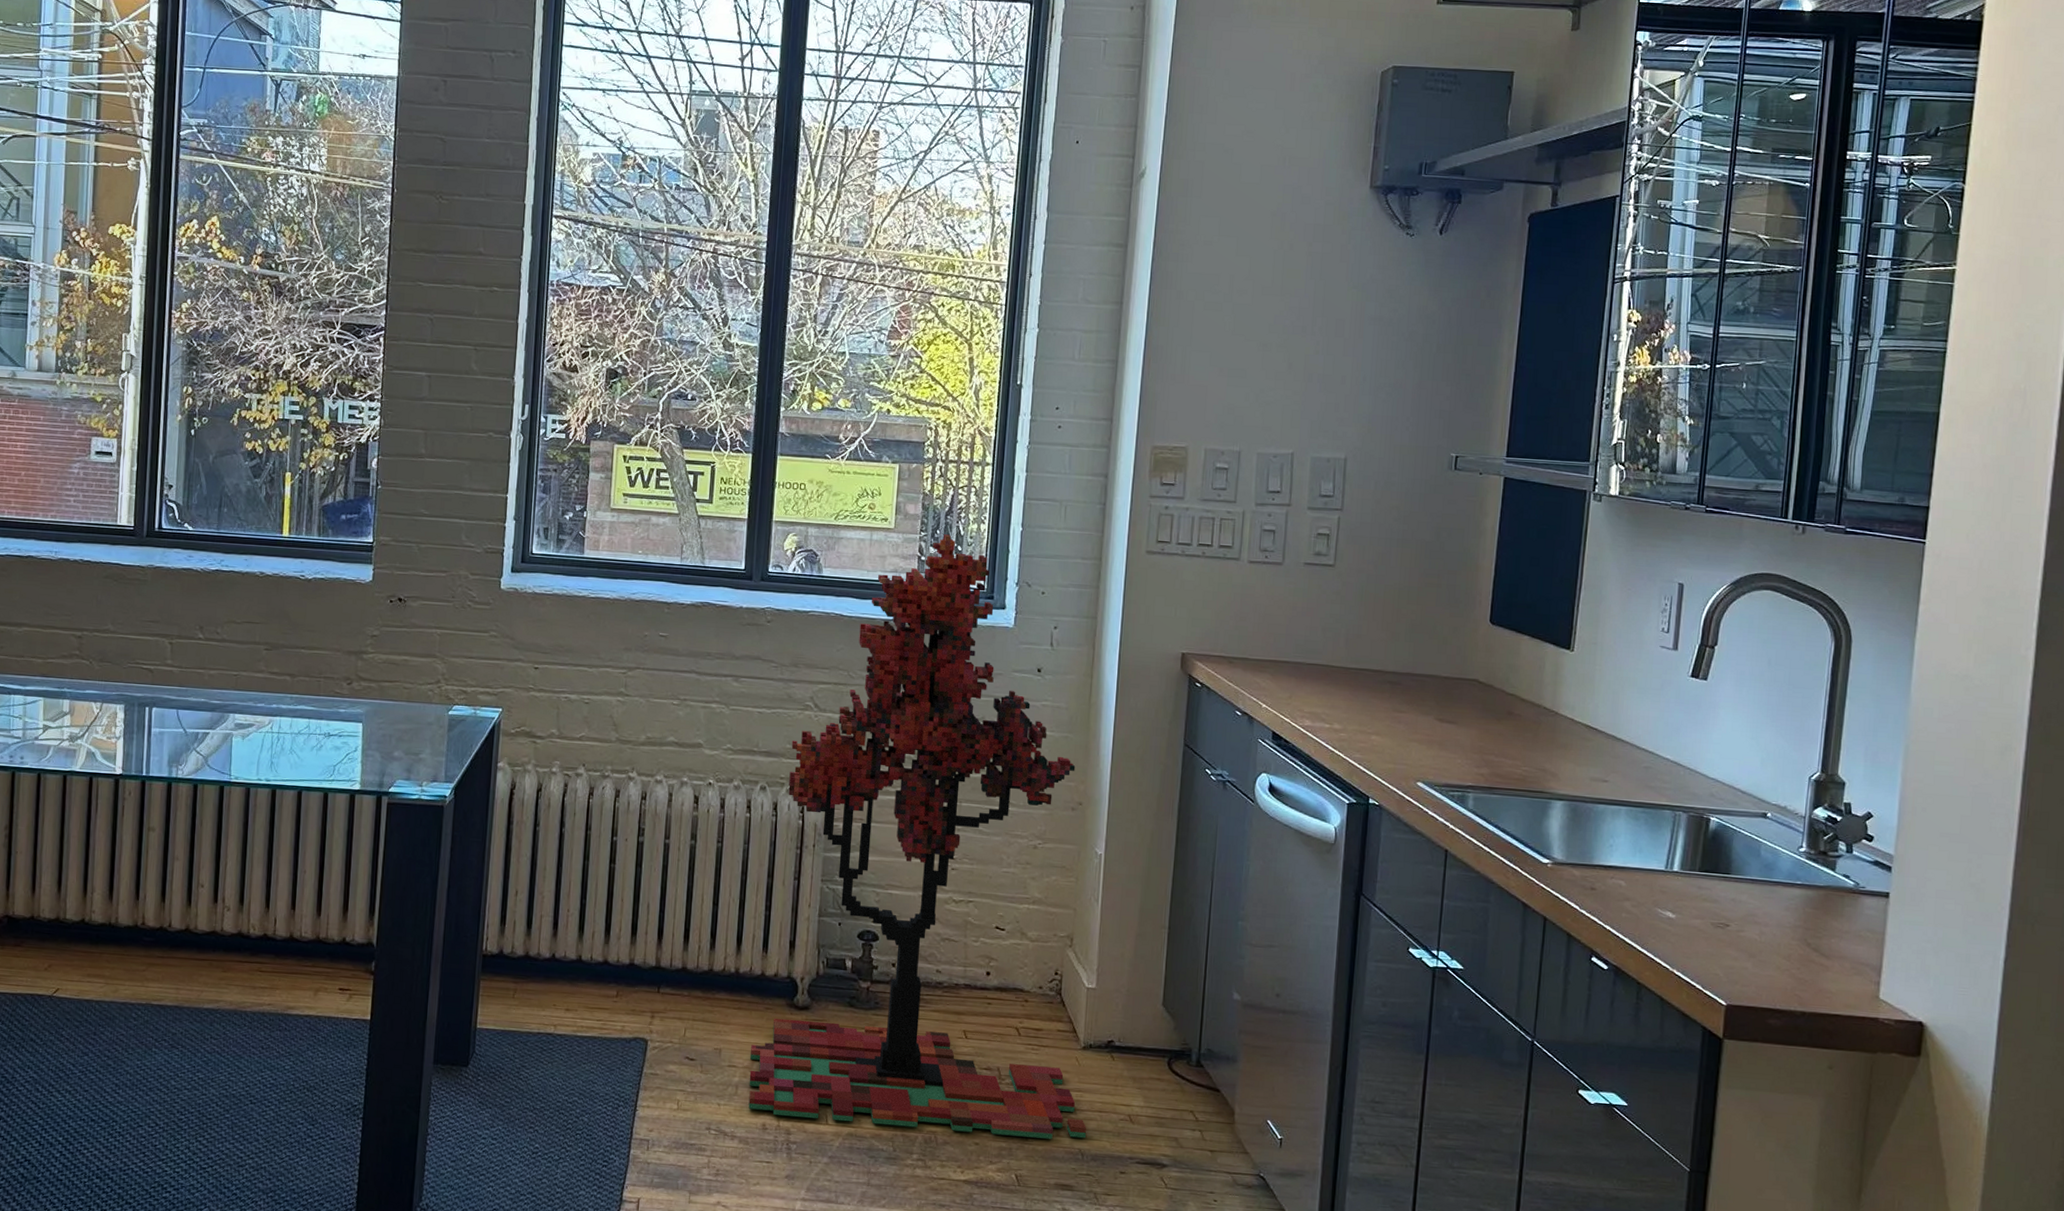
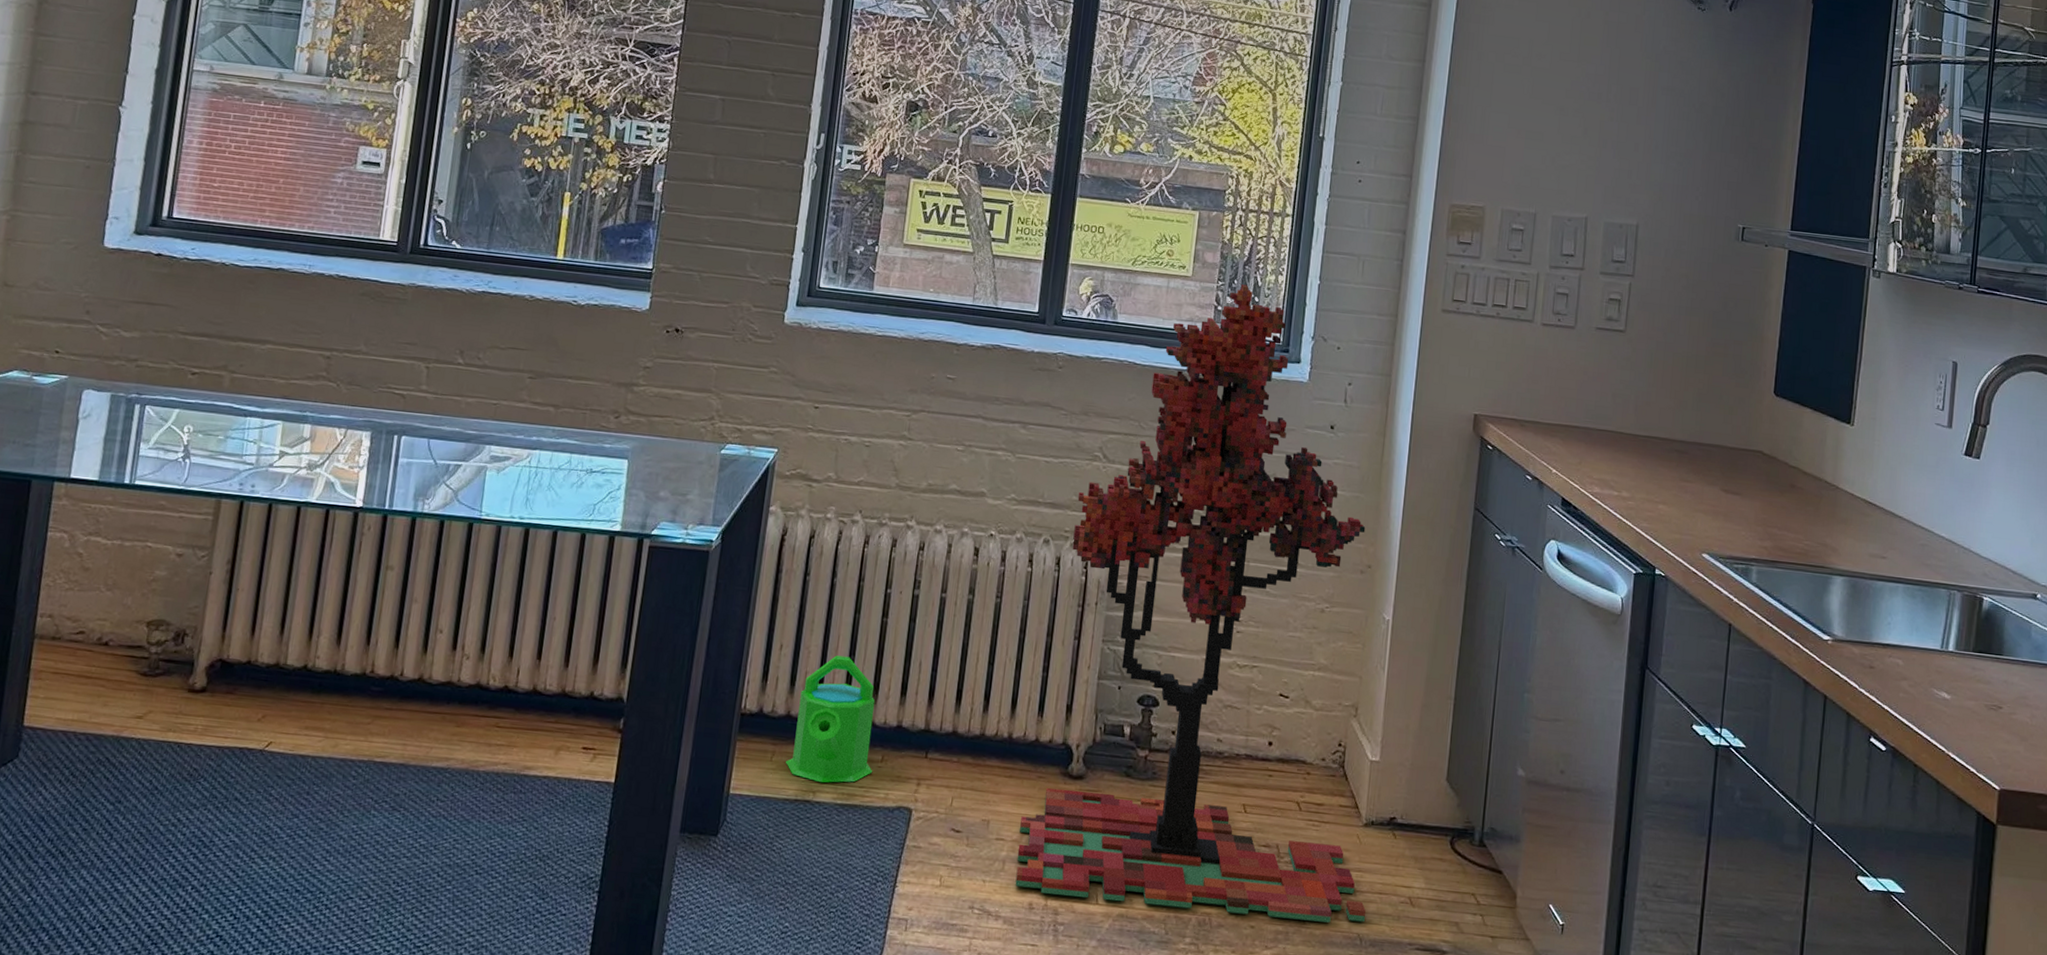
watering can: none [527,900,609,1017] -> present [786,655,875,783]

